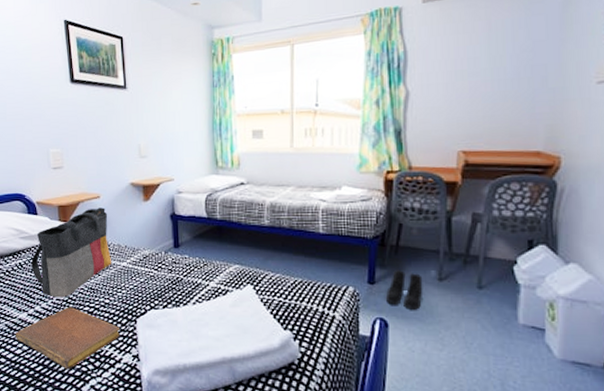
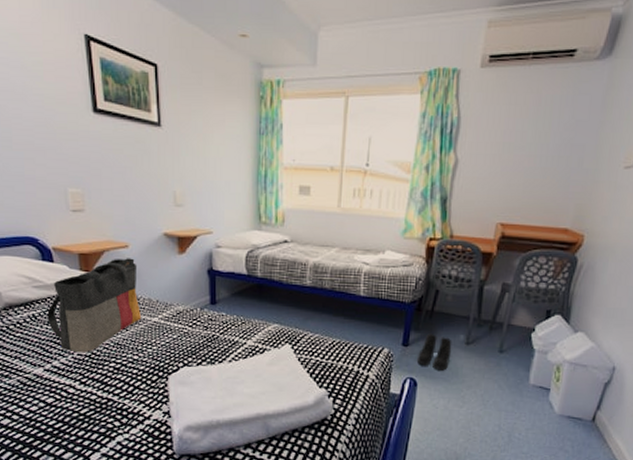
notebook: present [15,307,121,370] -> none [29,362,151,427]

